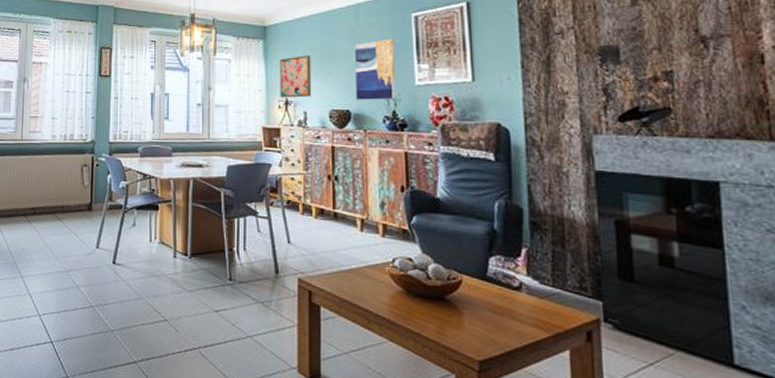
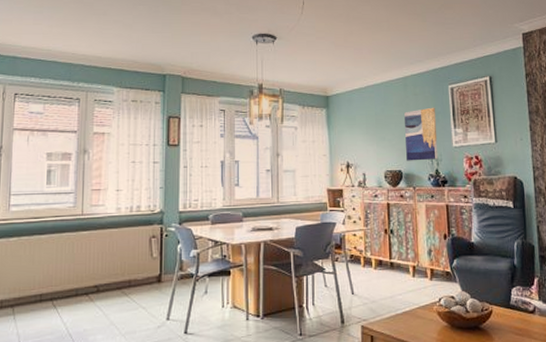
wall art: present [279,55,312,98] -> none [341,122,369,162]

